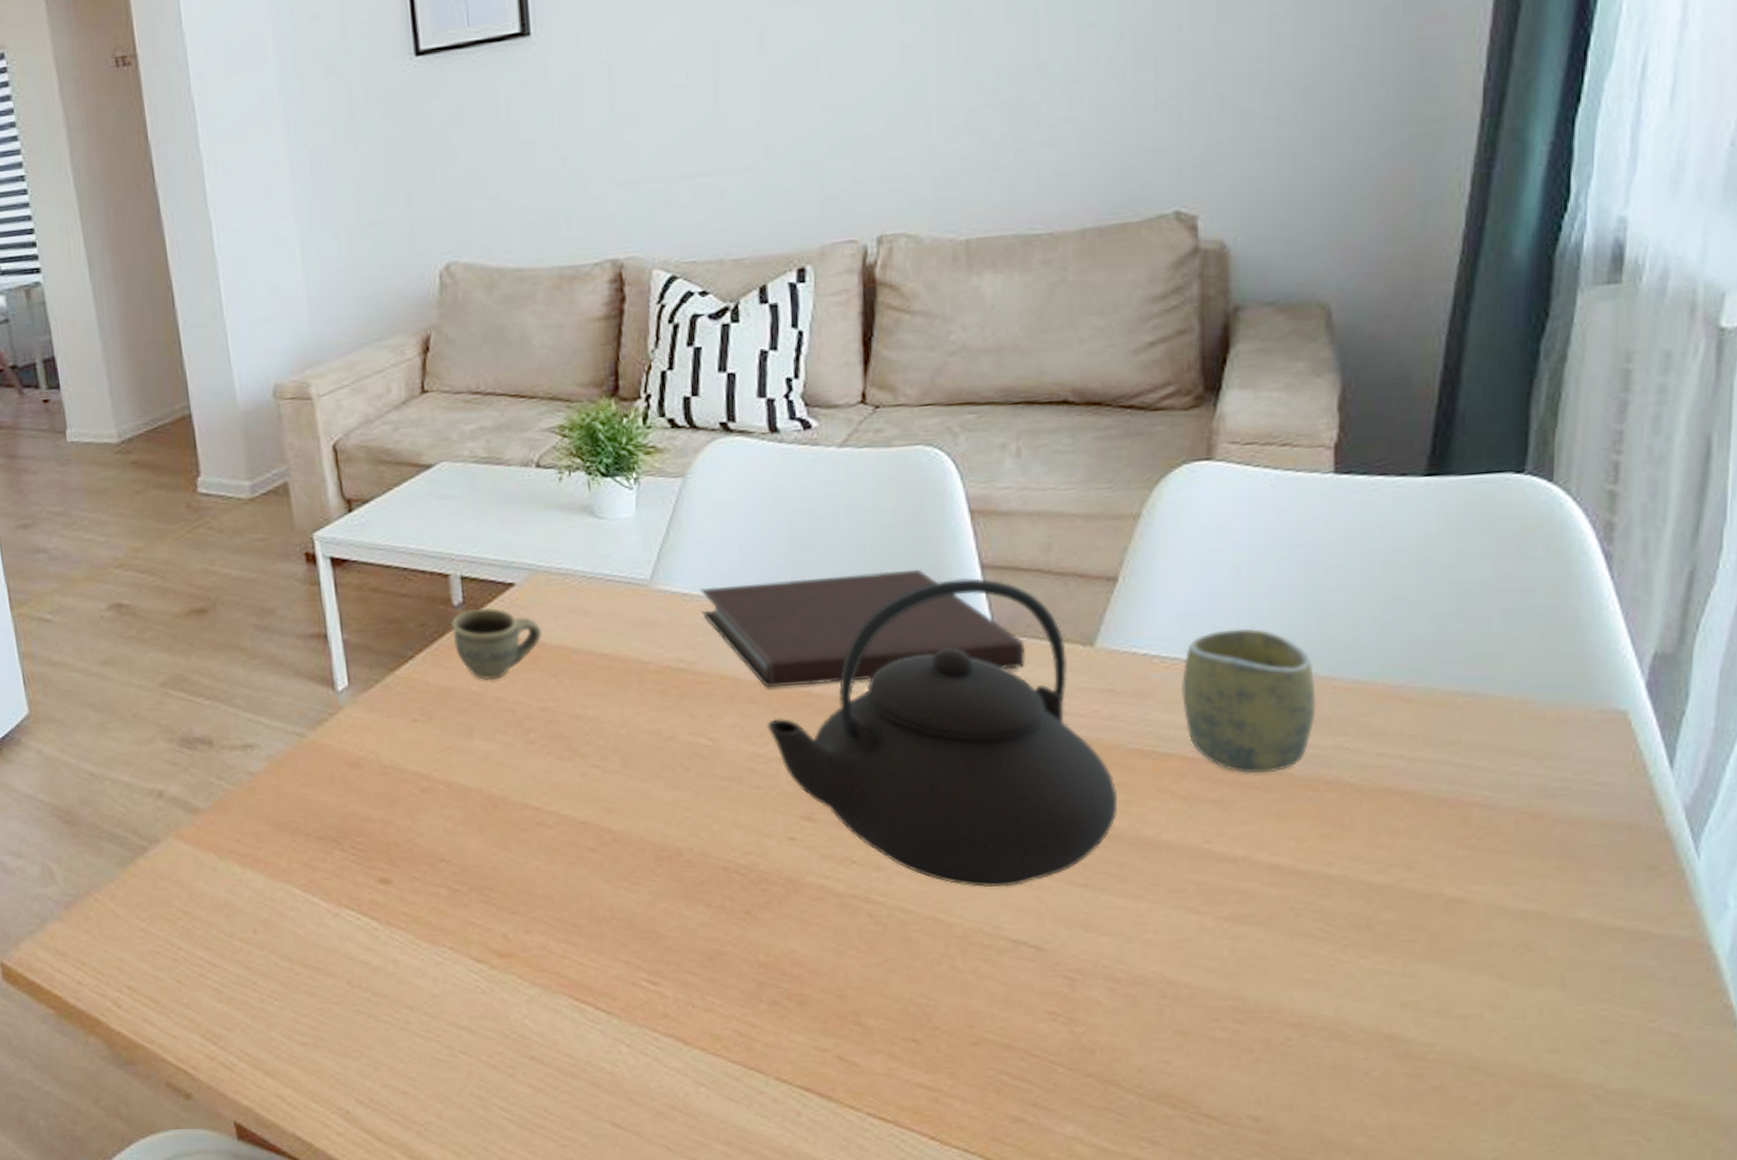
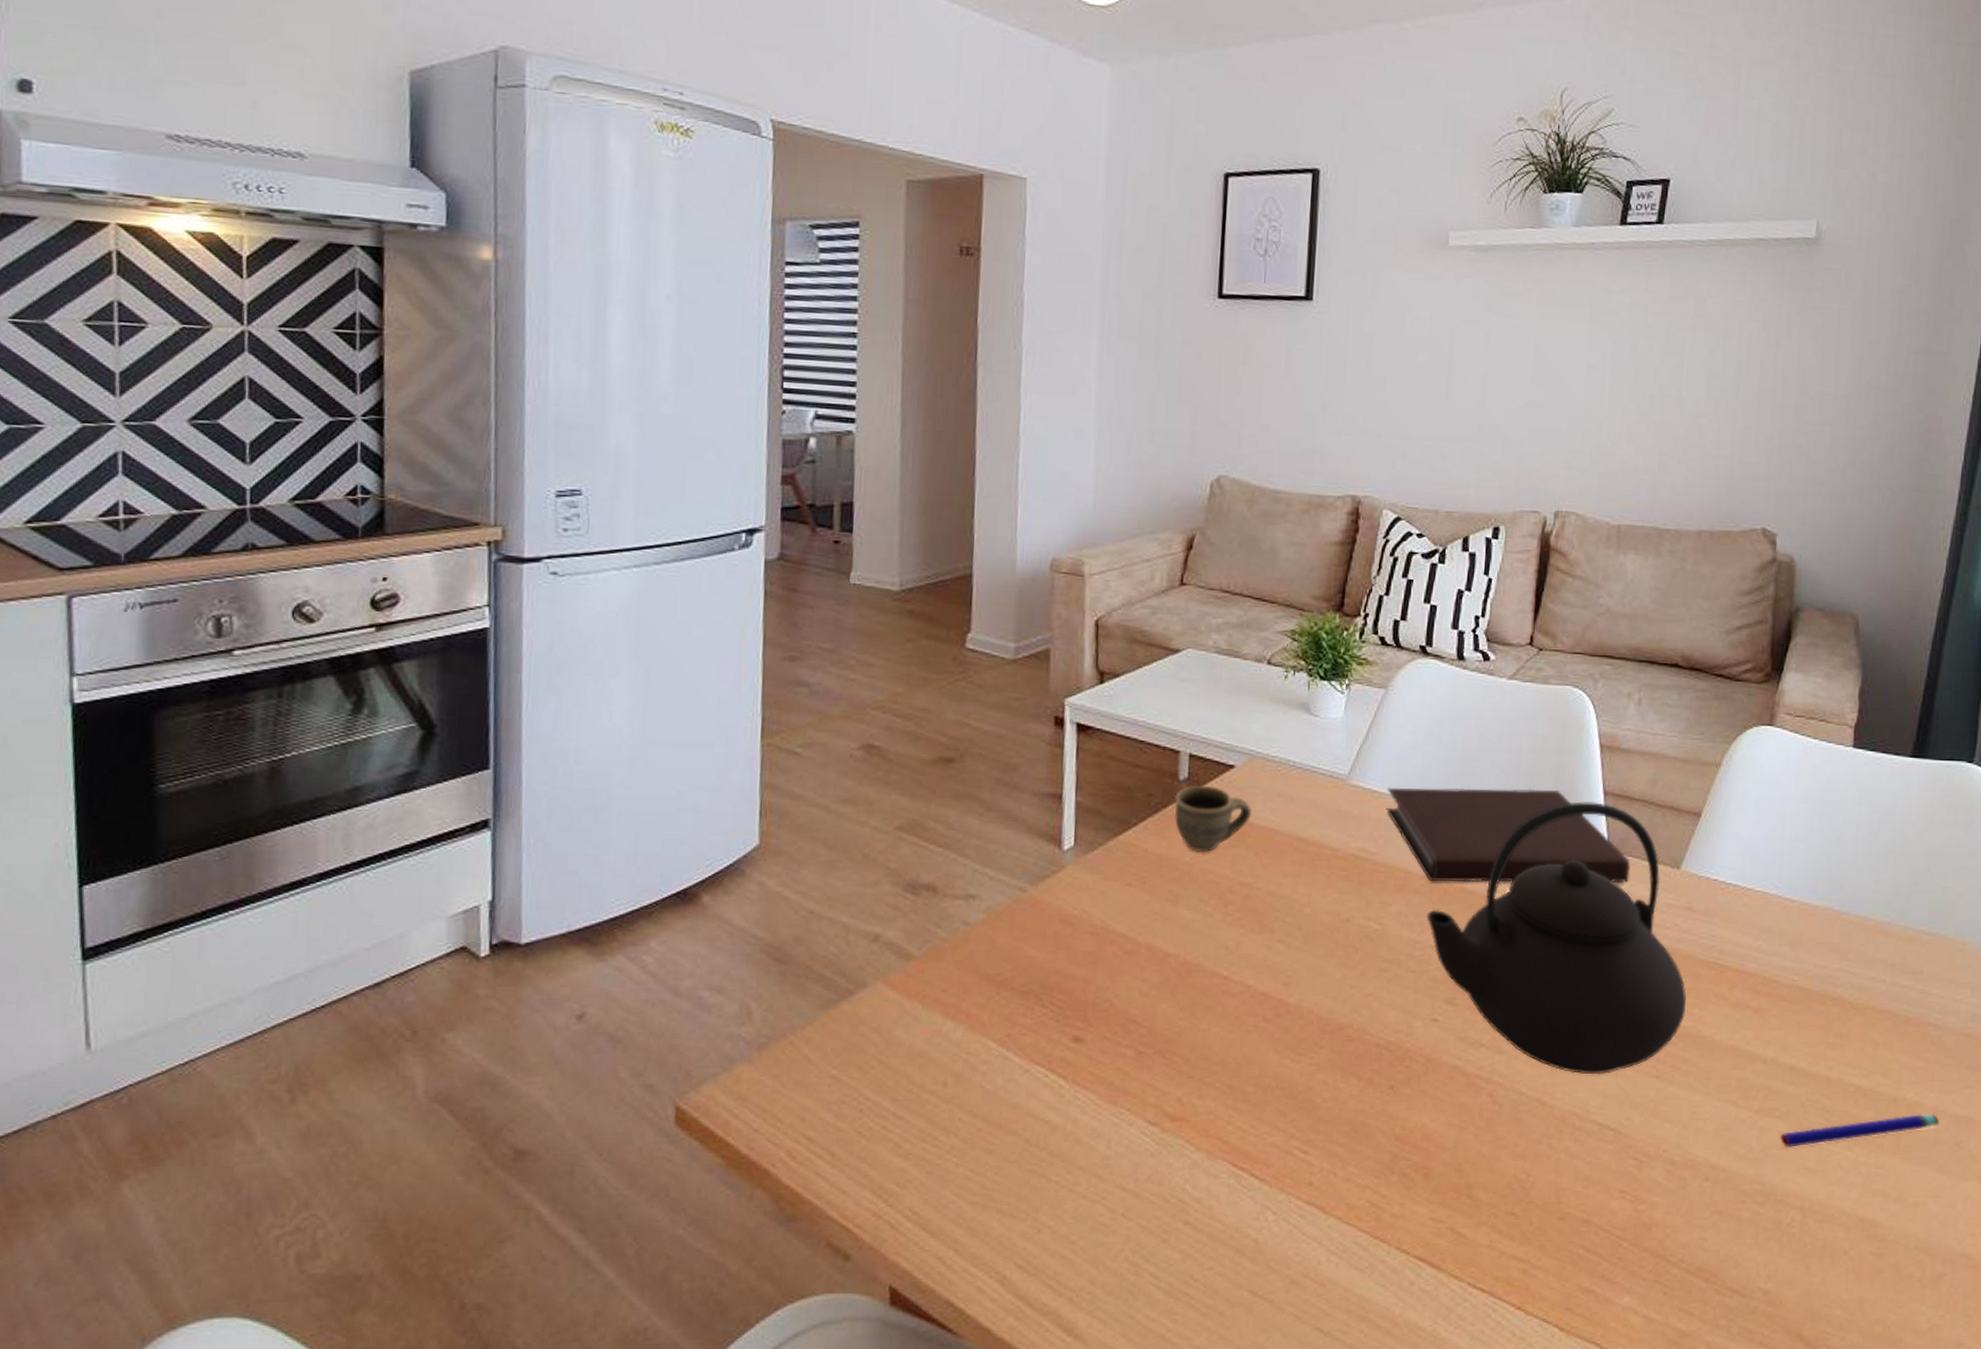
cup: present [1182,627,1316,773] -> none [1738,865,1831,987]
pen: none [1263,910,1496,958] -> present [1780,1113,1940,1147]

